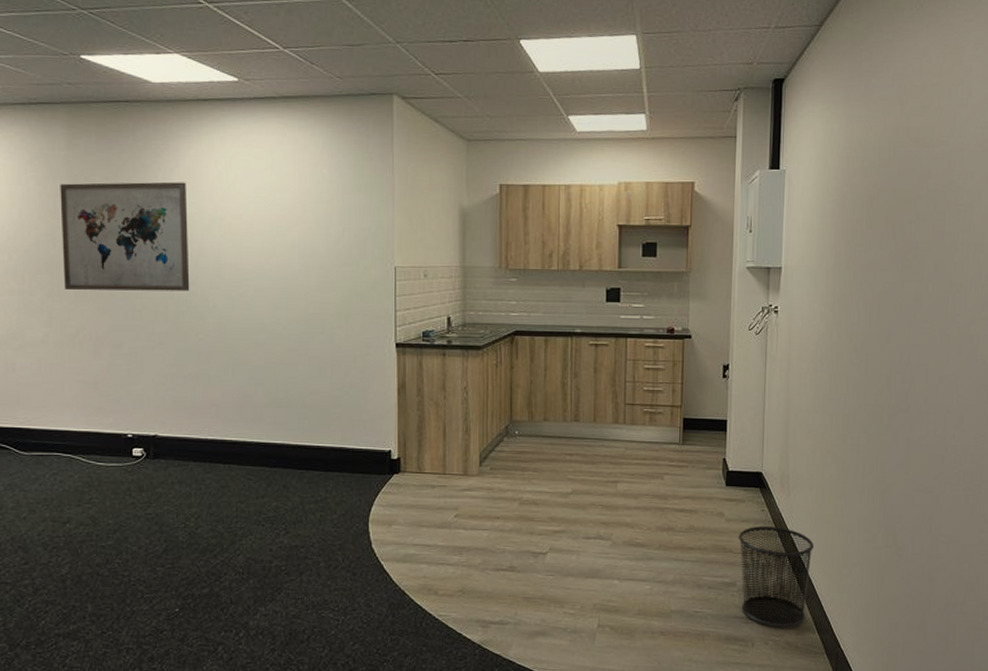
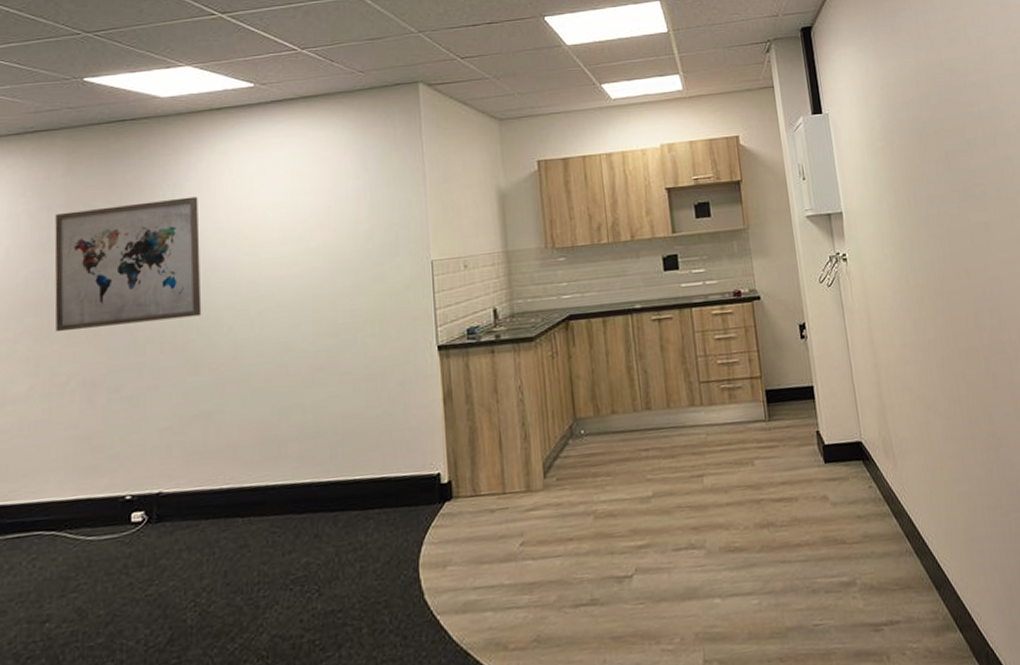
waste bin: present [738,526,814,628] -> none [848,504,943,632]

